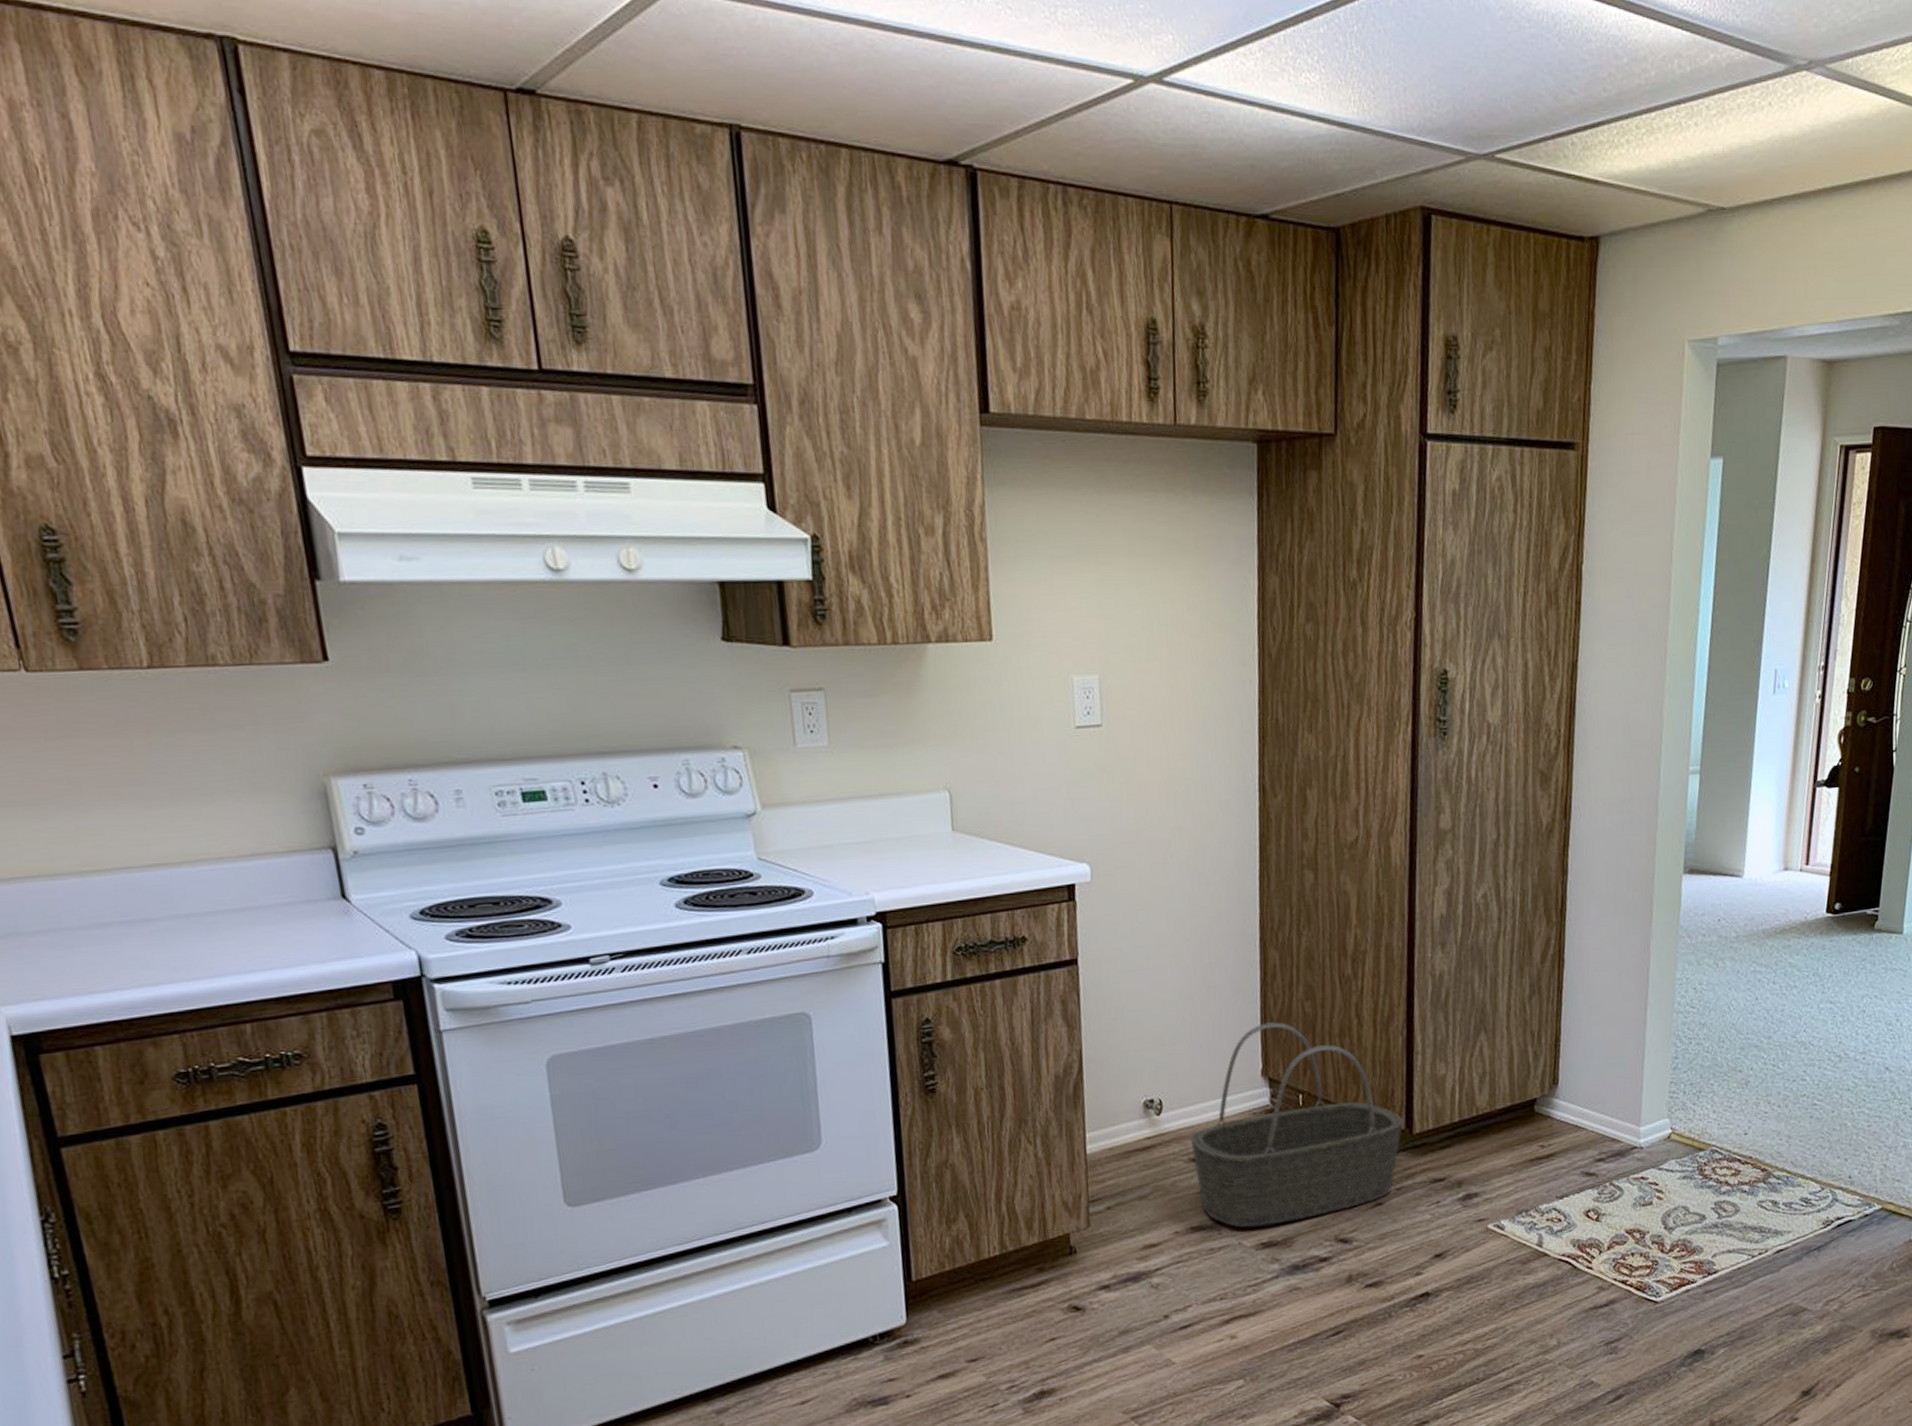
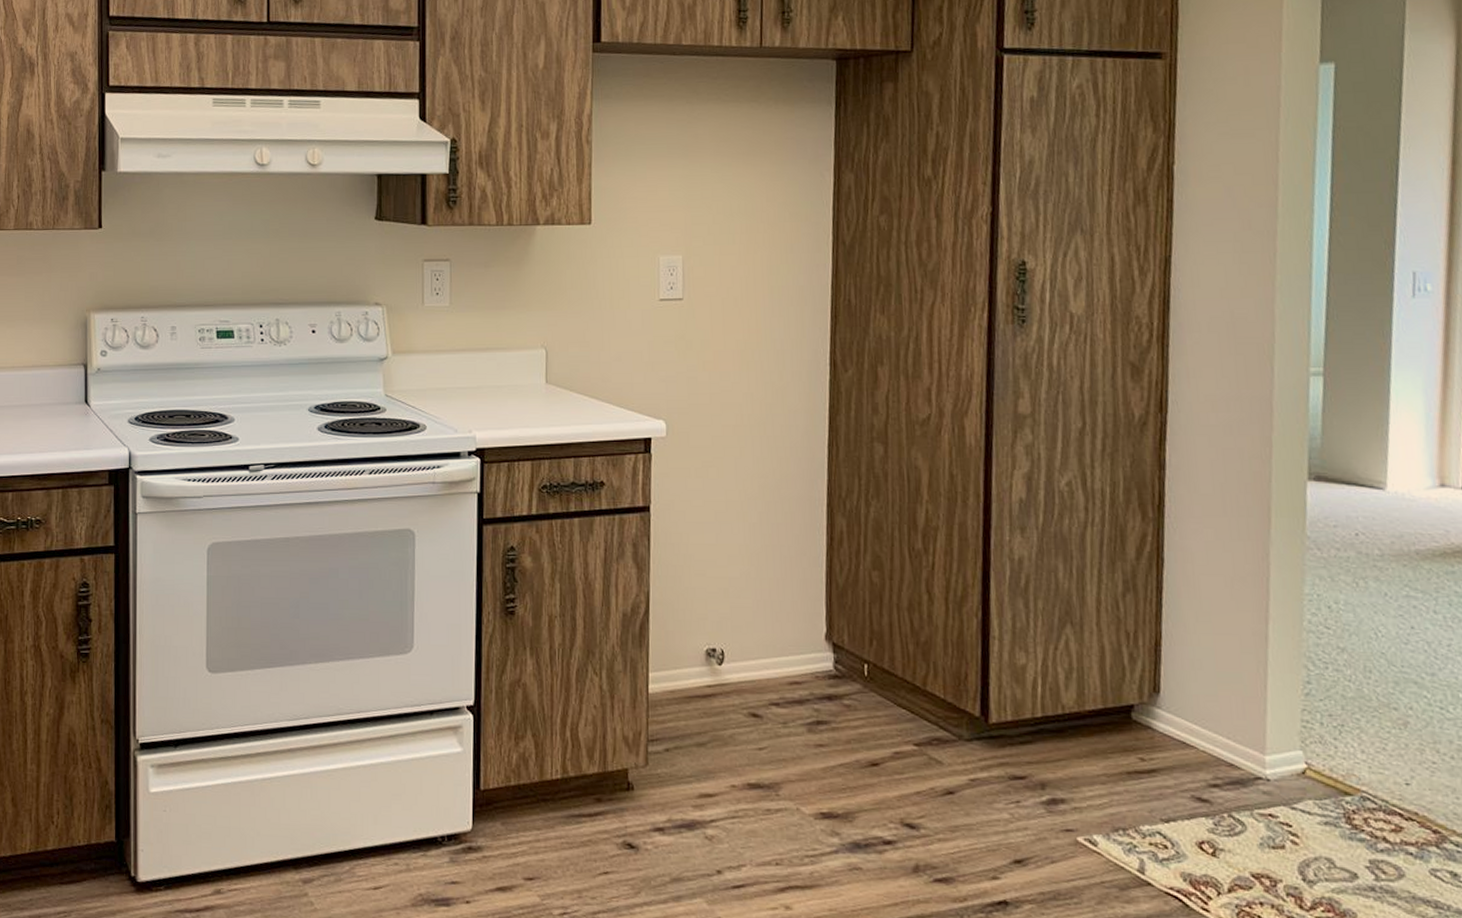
basket: present [1190,1022,1403,1228] -> none [751,587,978,796]

